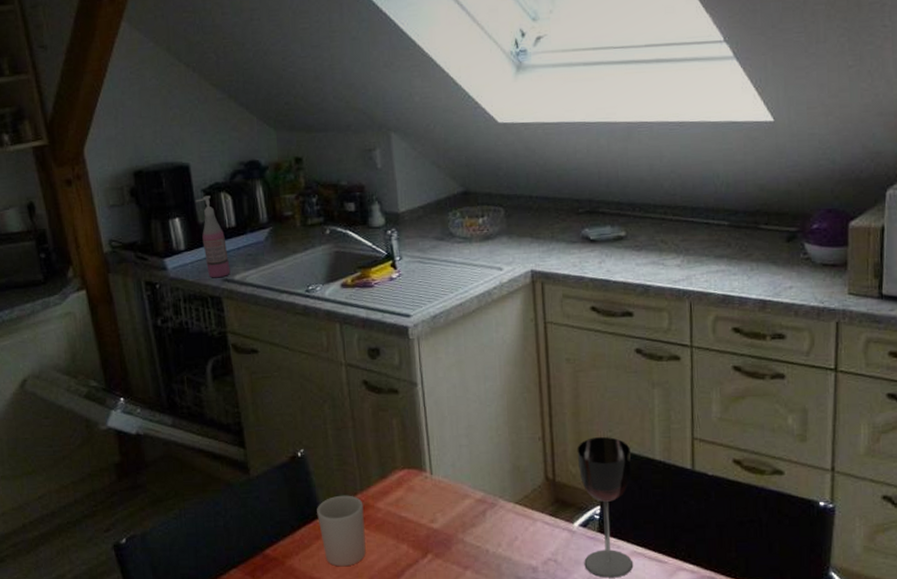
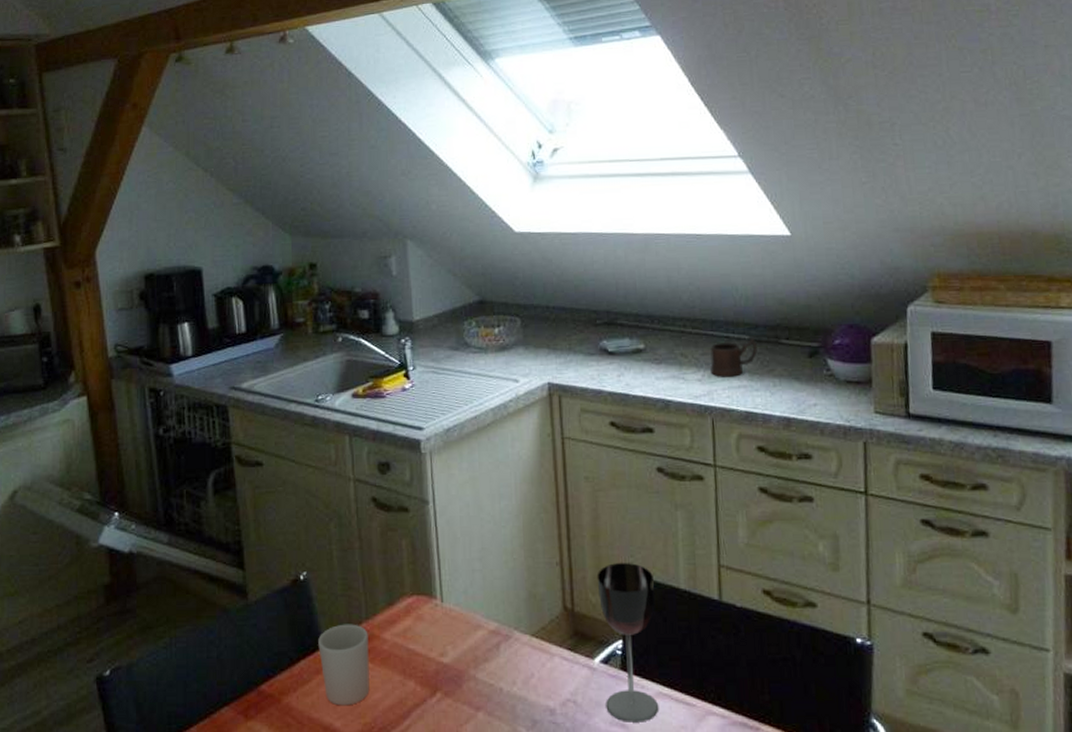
soap dispenser: present [195,196,231,278] -> none [206,300,238,386]
mug: none [689,222,736,262] -> present [710,337,757,377]

